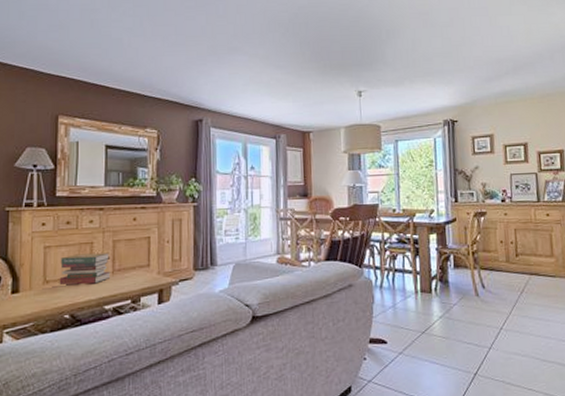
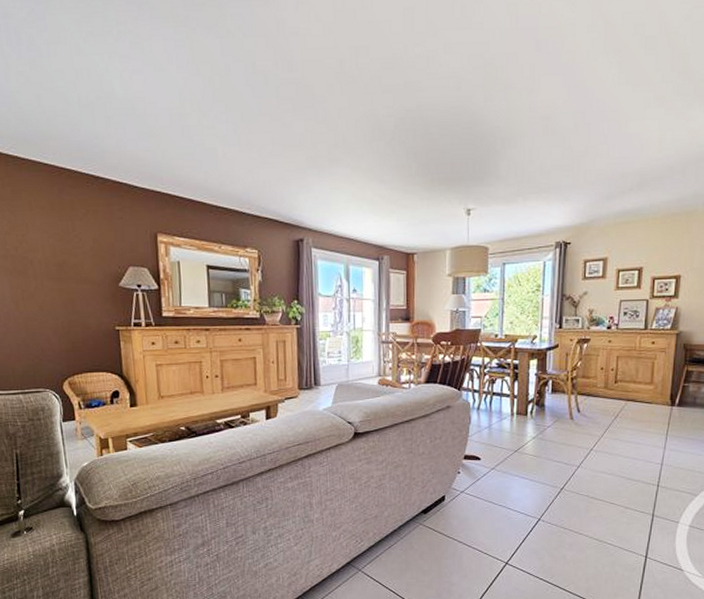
books: present [59,252,111,285] -> none [172,371,221,401]

